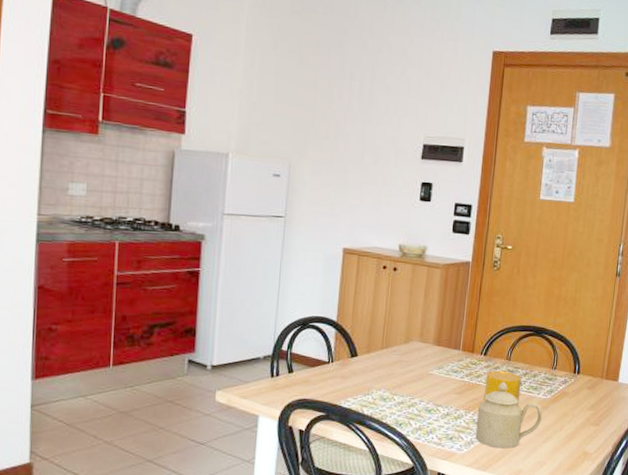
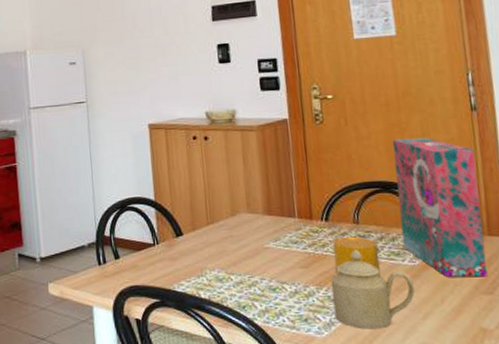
cereal box: none [541,292,611,412] -> present [392,137,487,278]

